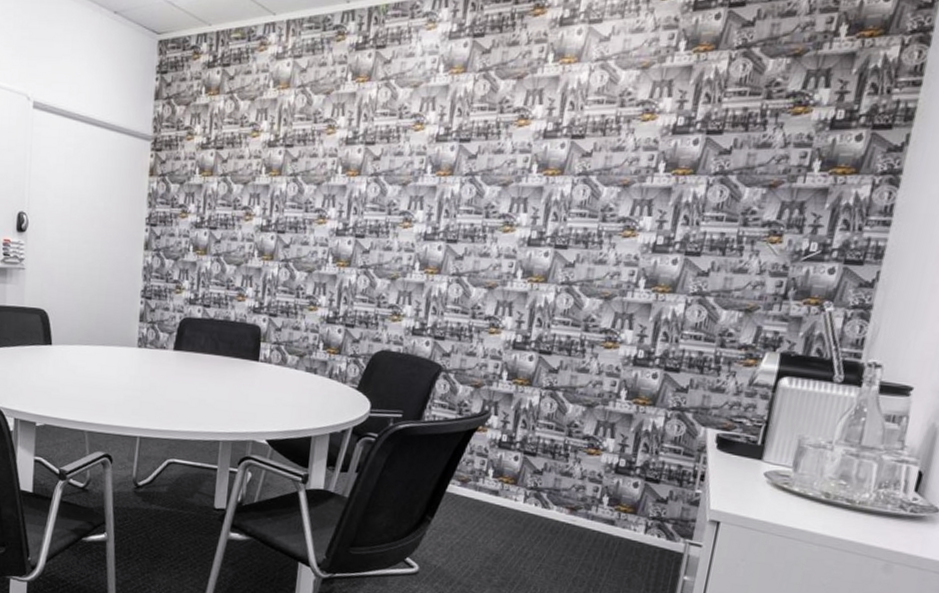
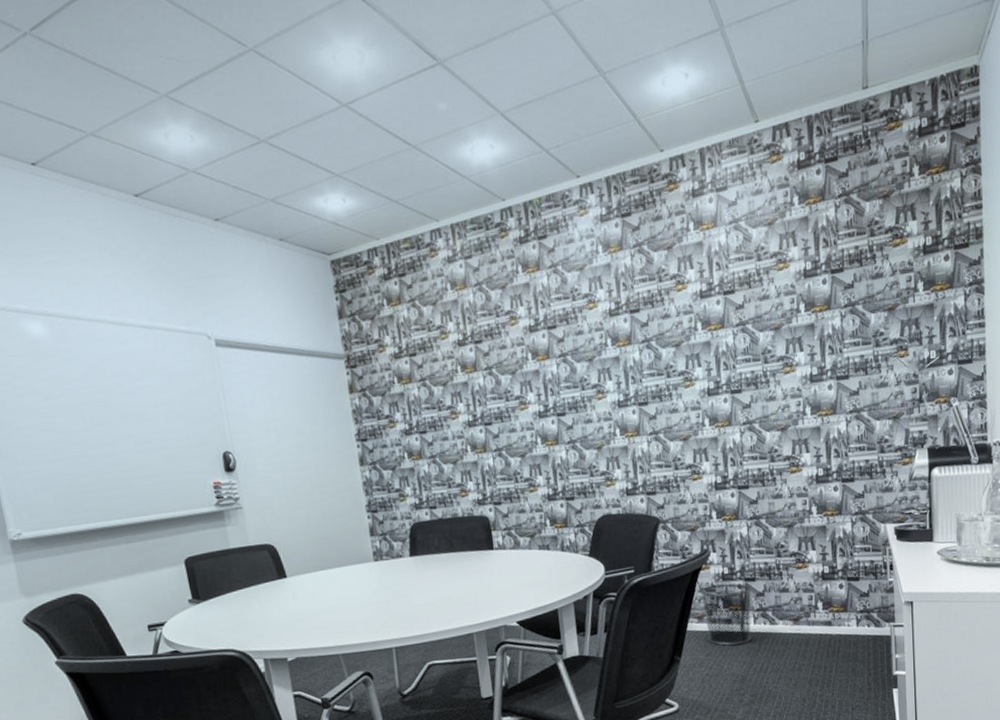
waste bin: none [467,449,530,521] -> present [700,583,752,646]

